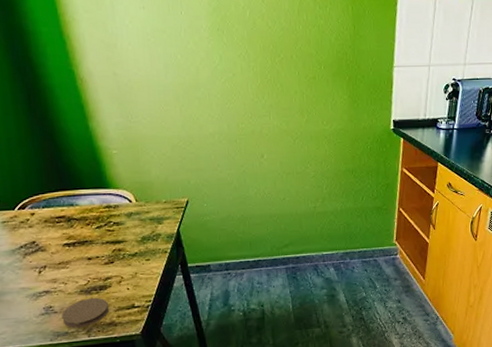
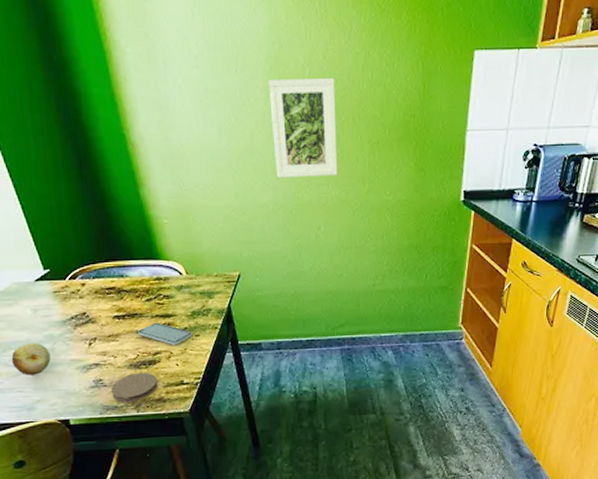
smartphone: none [87,248,143,270] -> present [137,322,193,345]
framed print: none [212,19,279,110] -> present [269,77,338,178]

